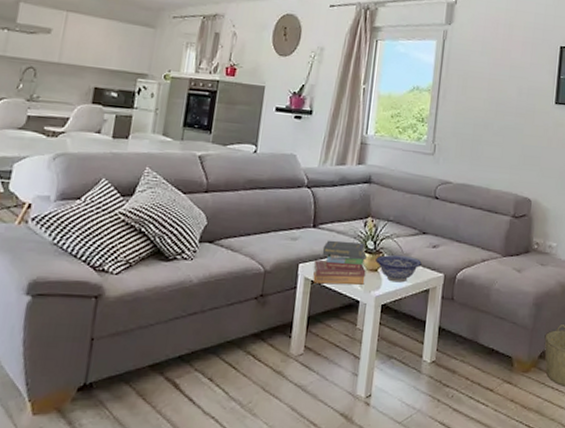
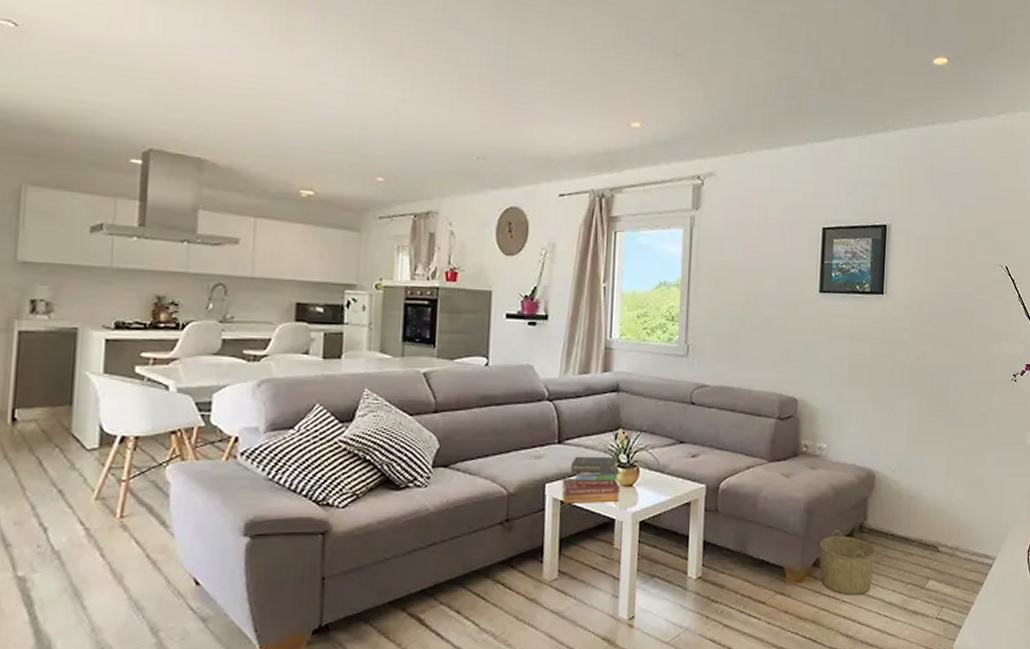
decorative bowl: present [376,254,422,283] -> none [630,467,681,497]

